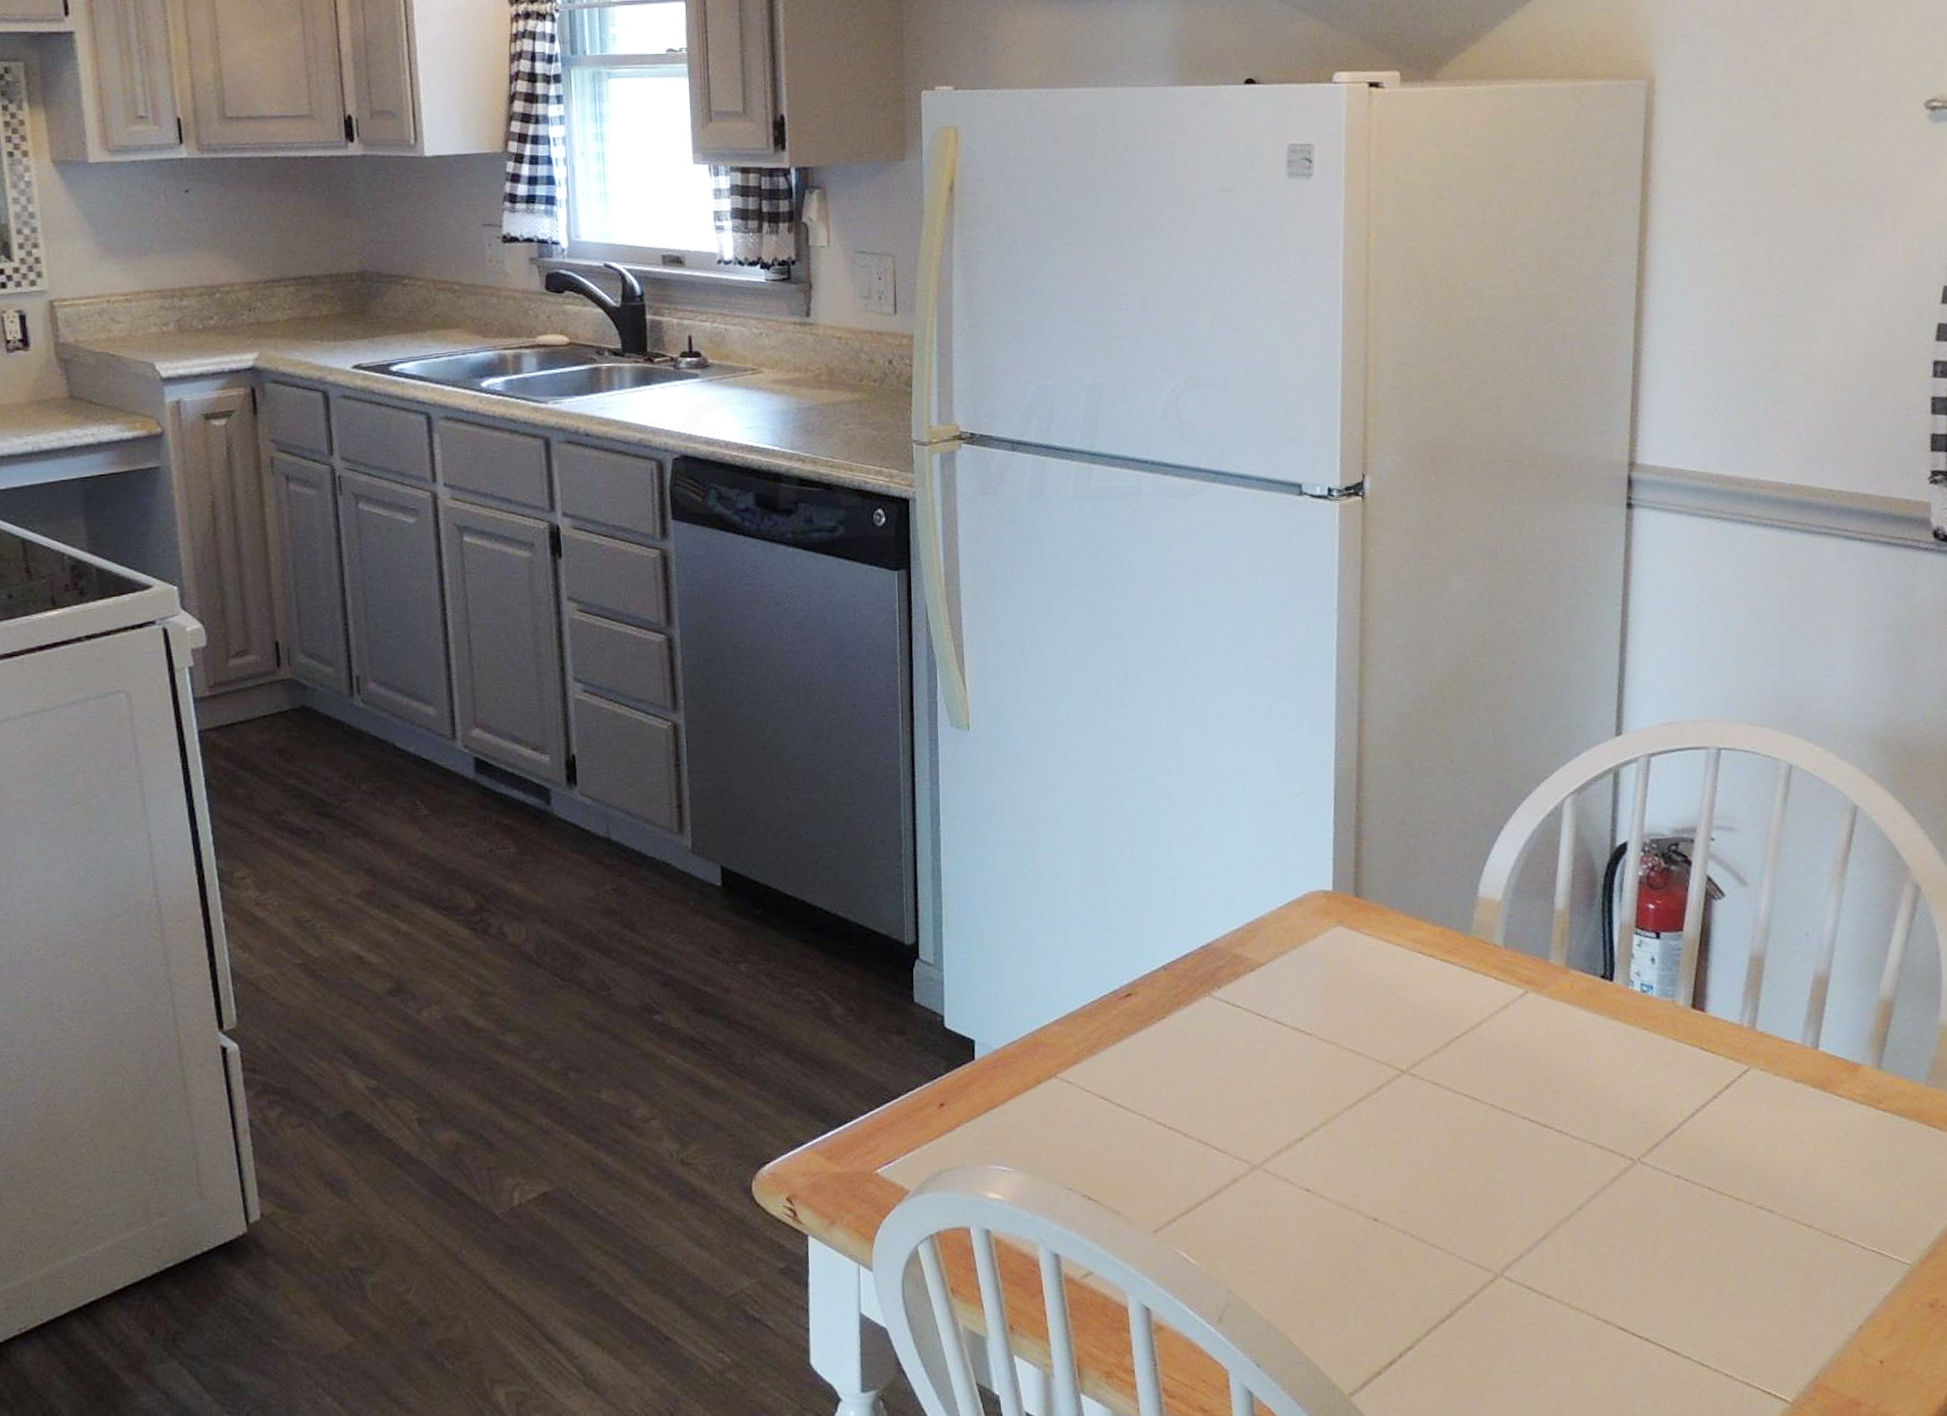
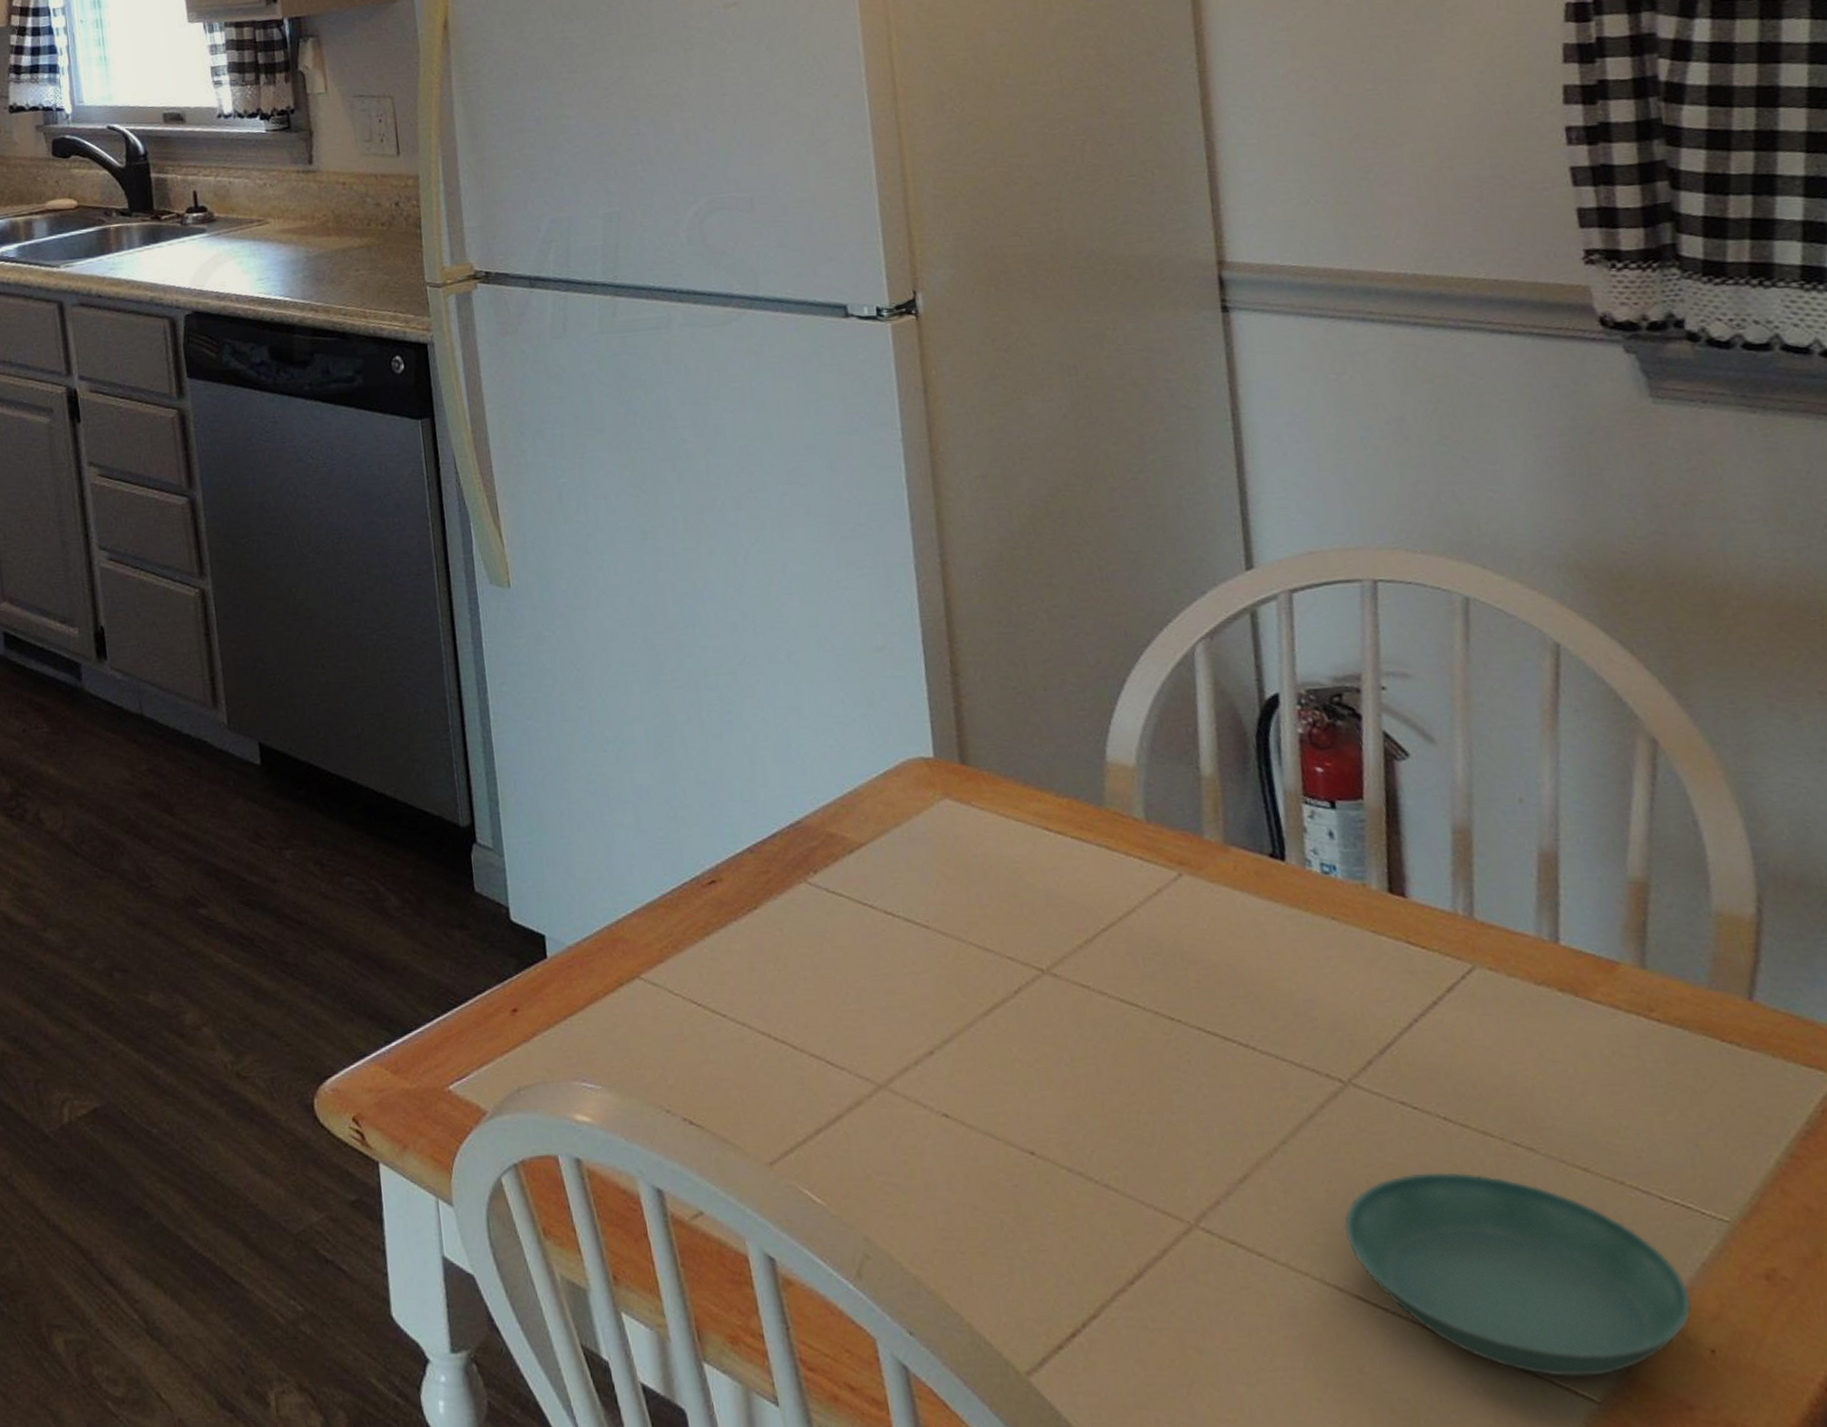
saucer: none [1618,1230,1872,1385] -> present [1344,1172,1692,1377]

